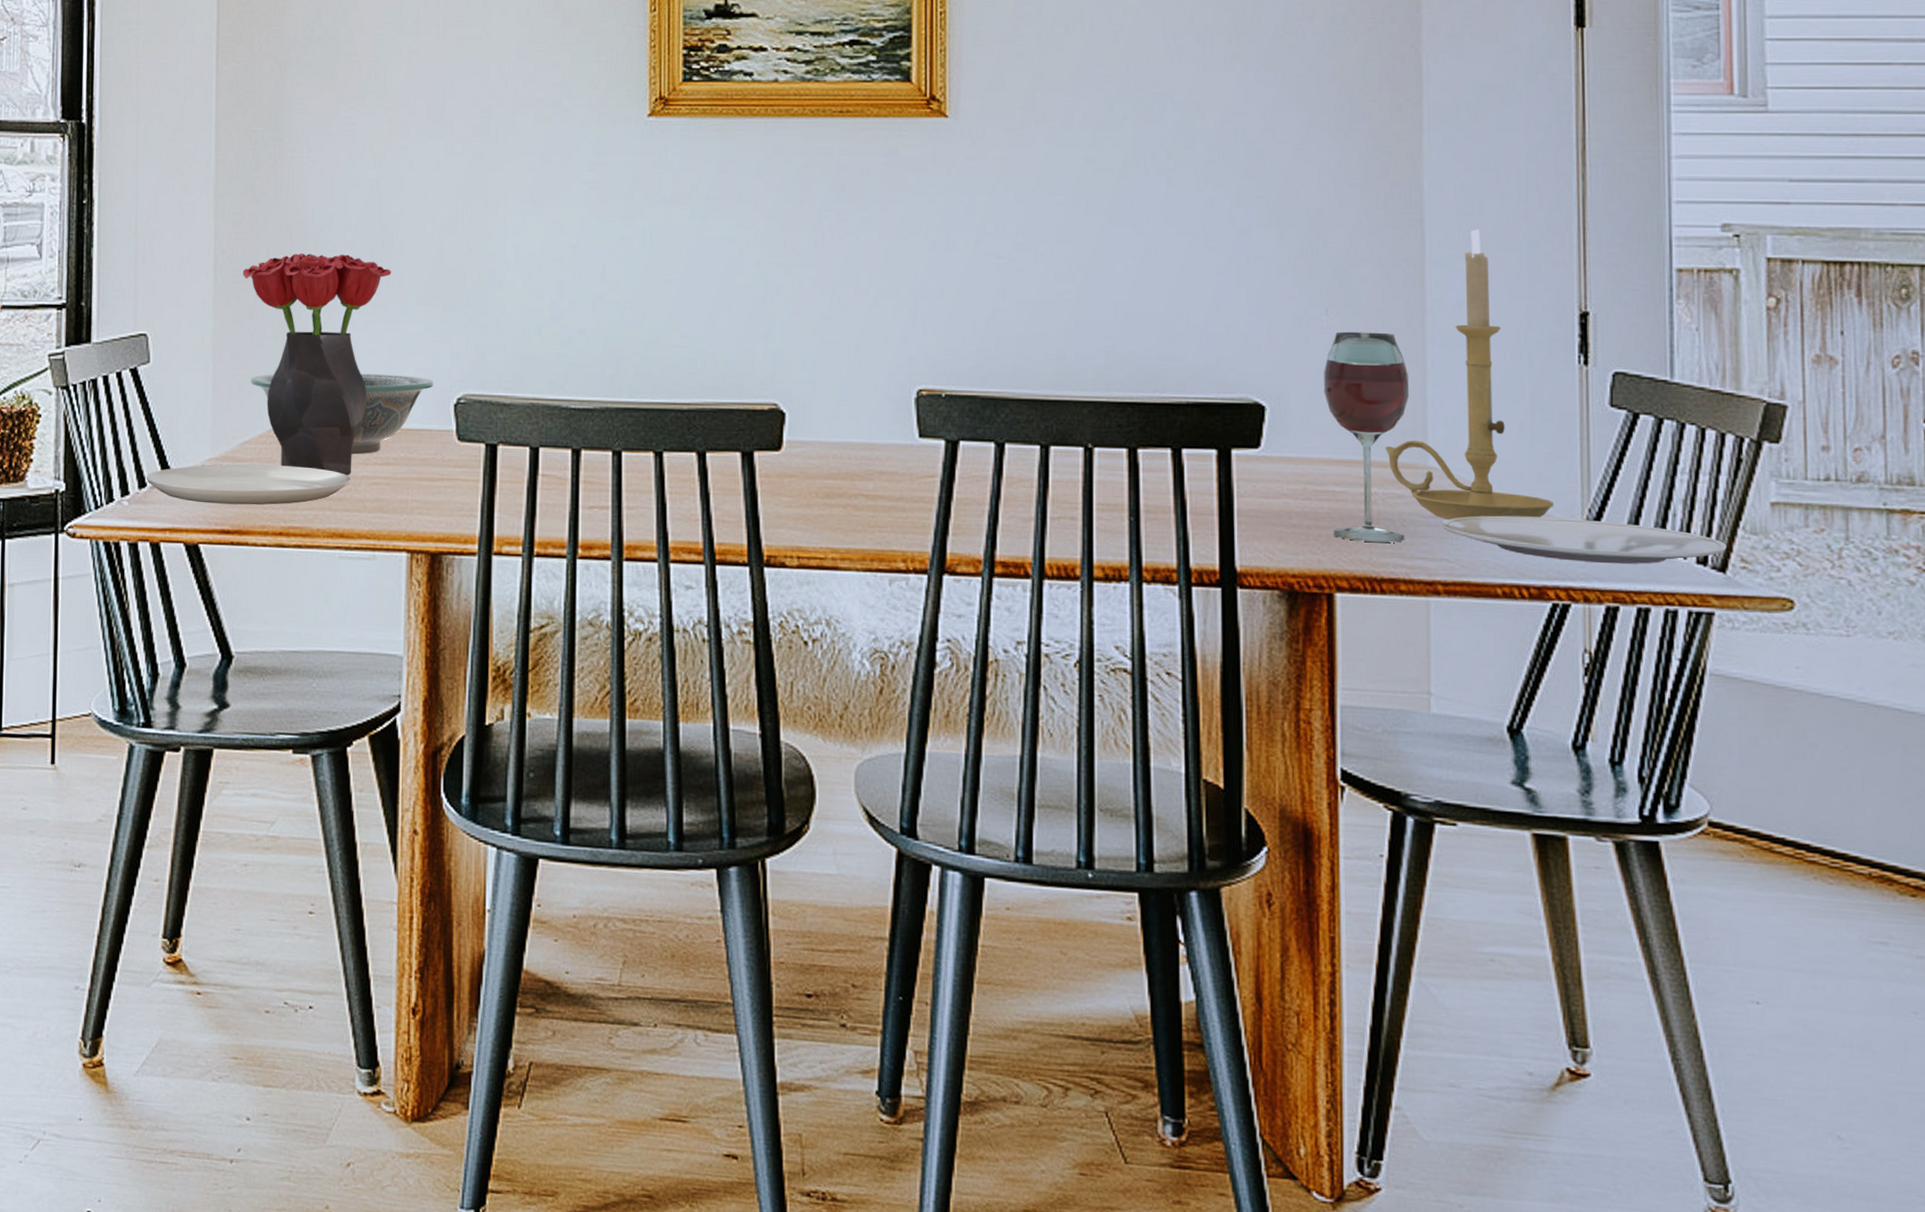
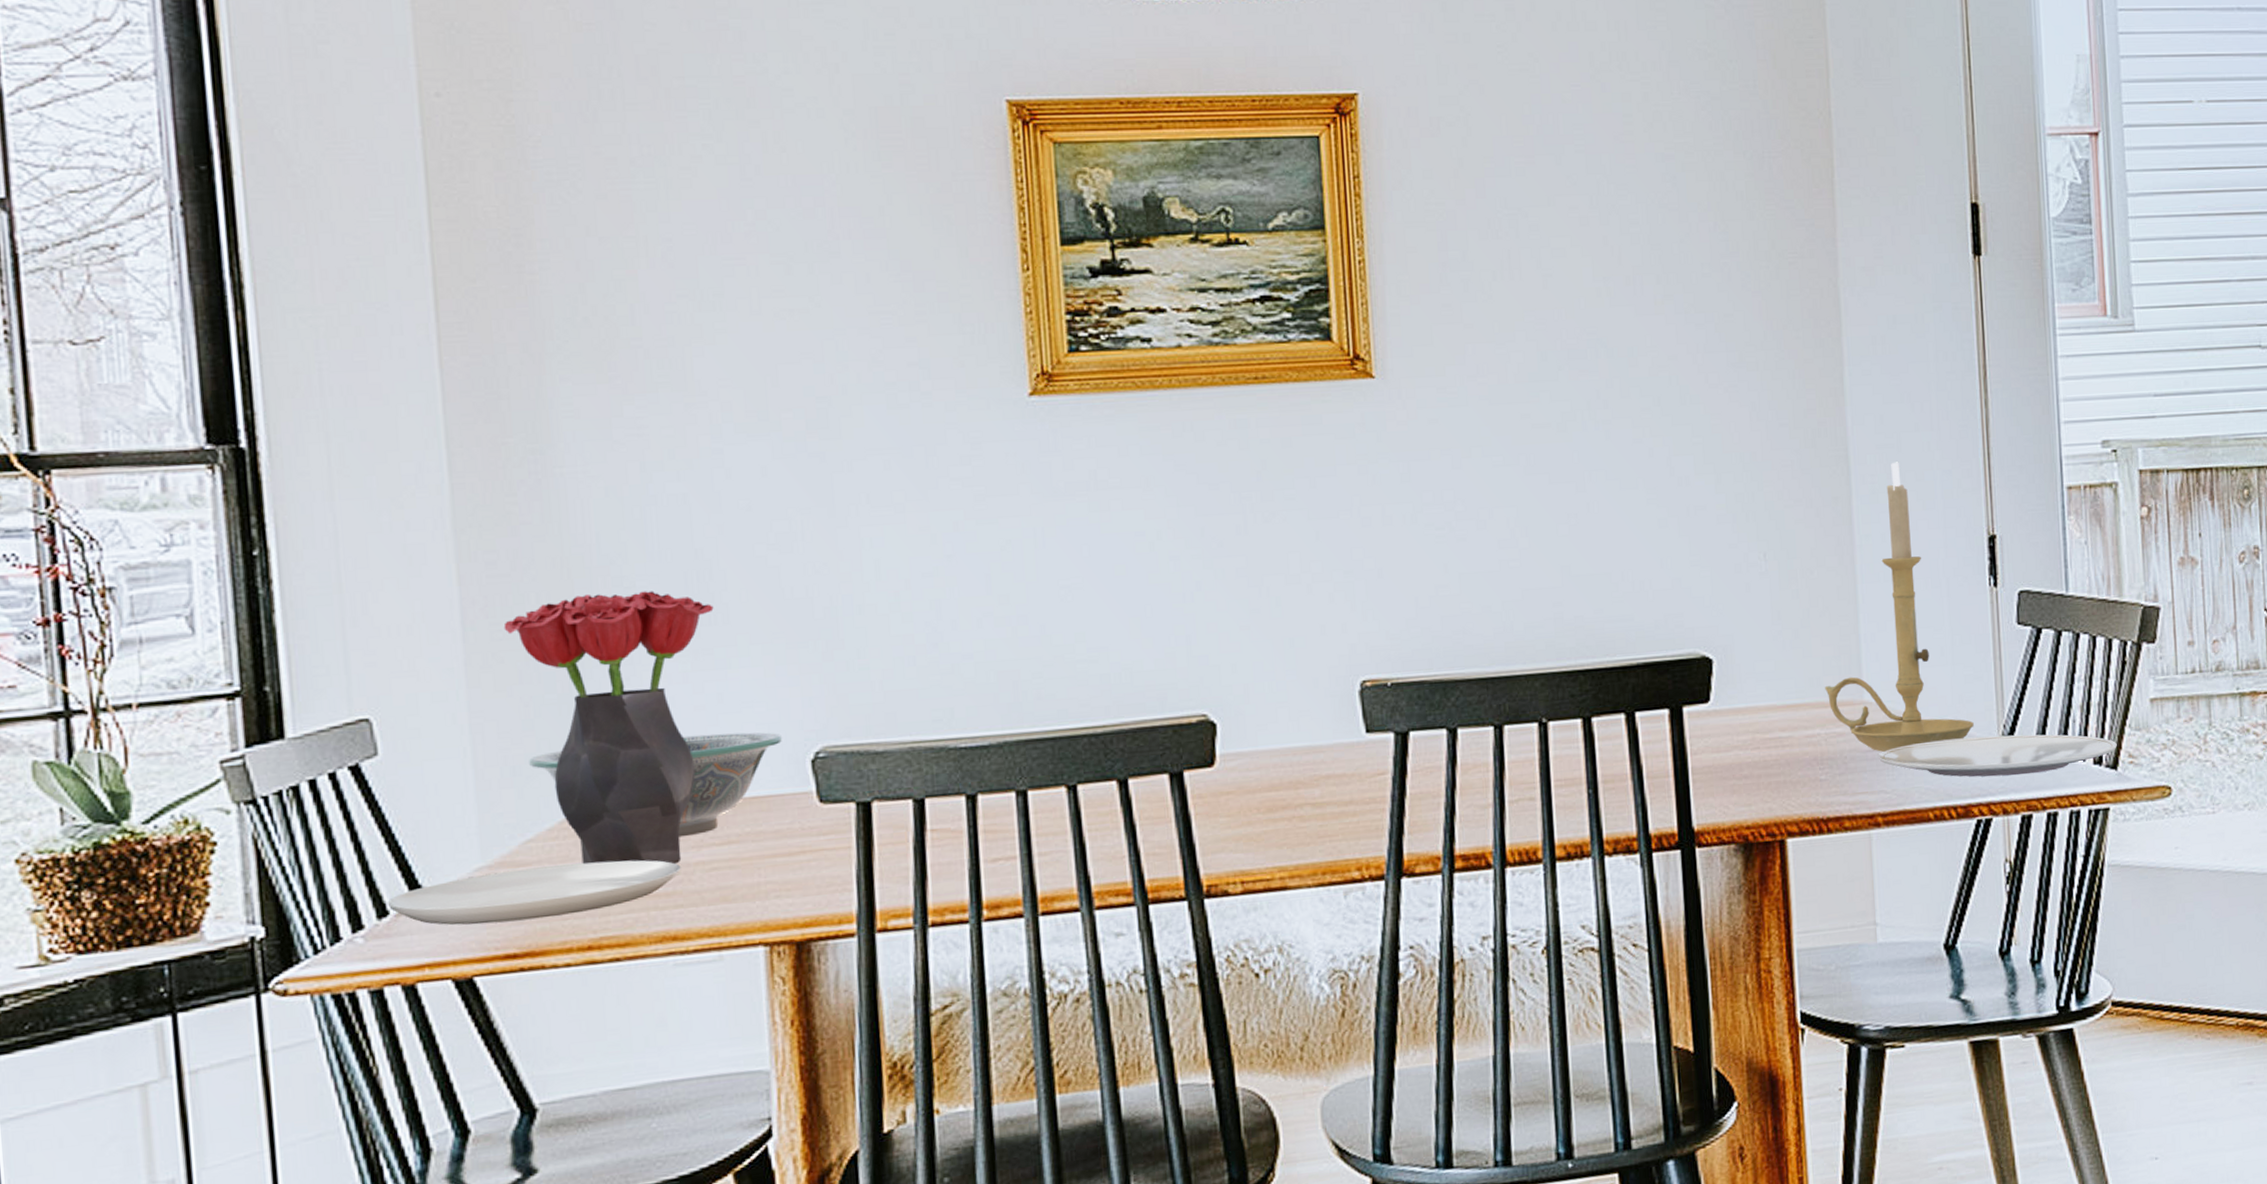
wineglass: present [1323,331,1410,543] -> none [1765,572,1847,784]

